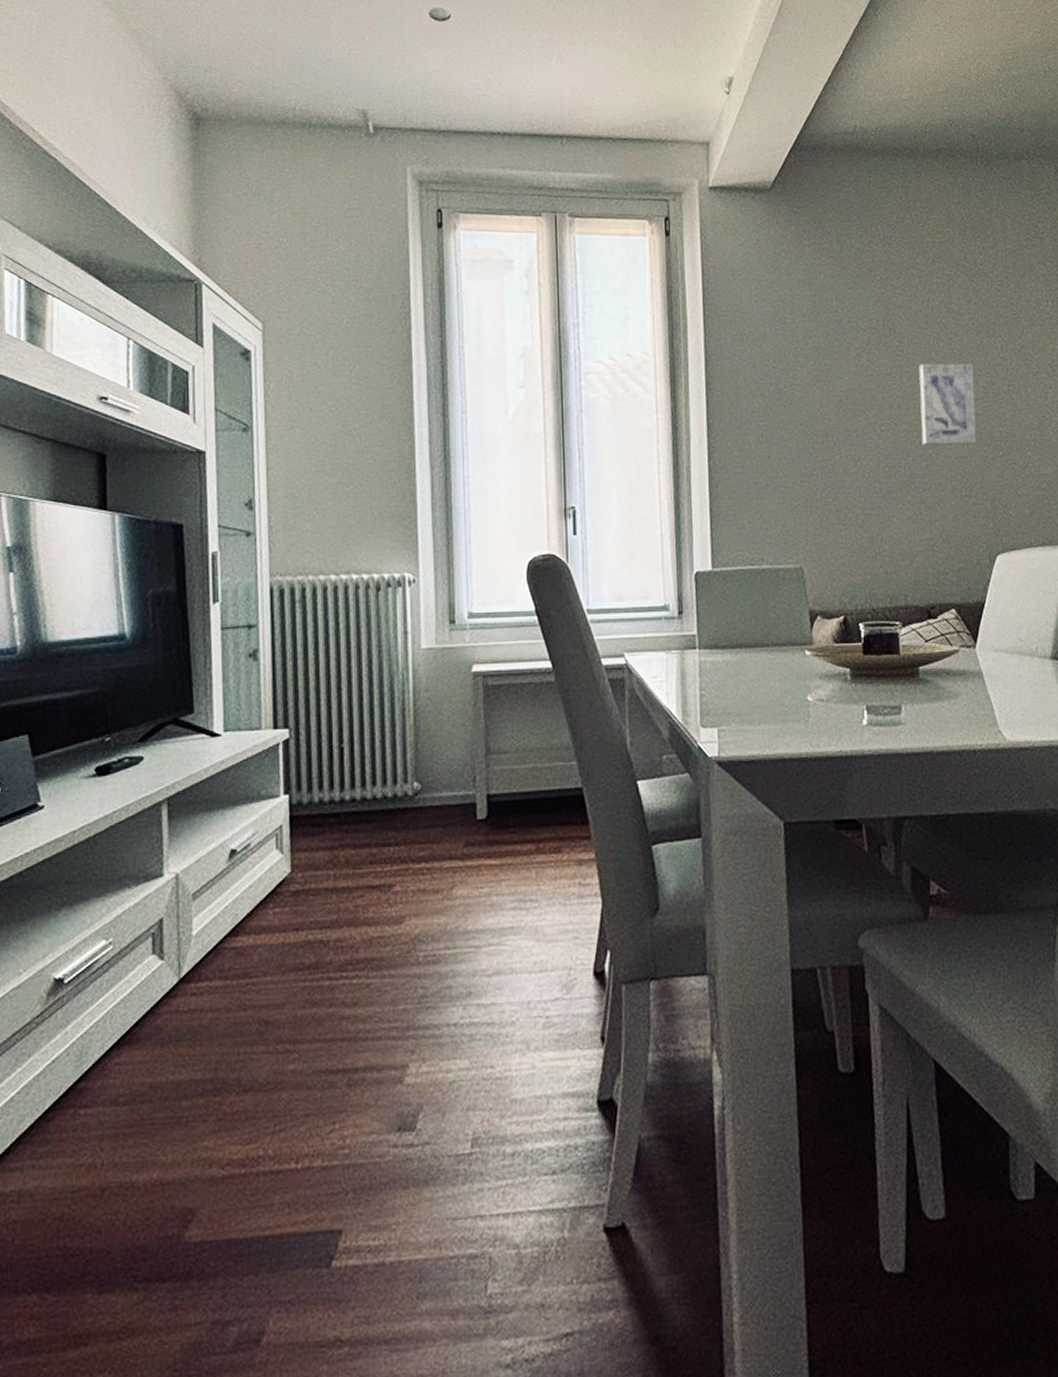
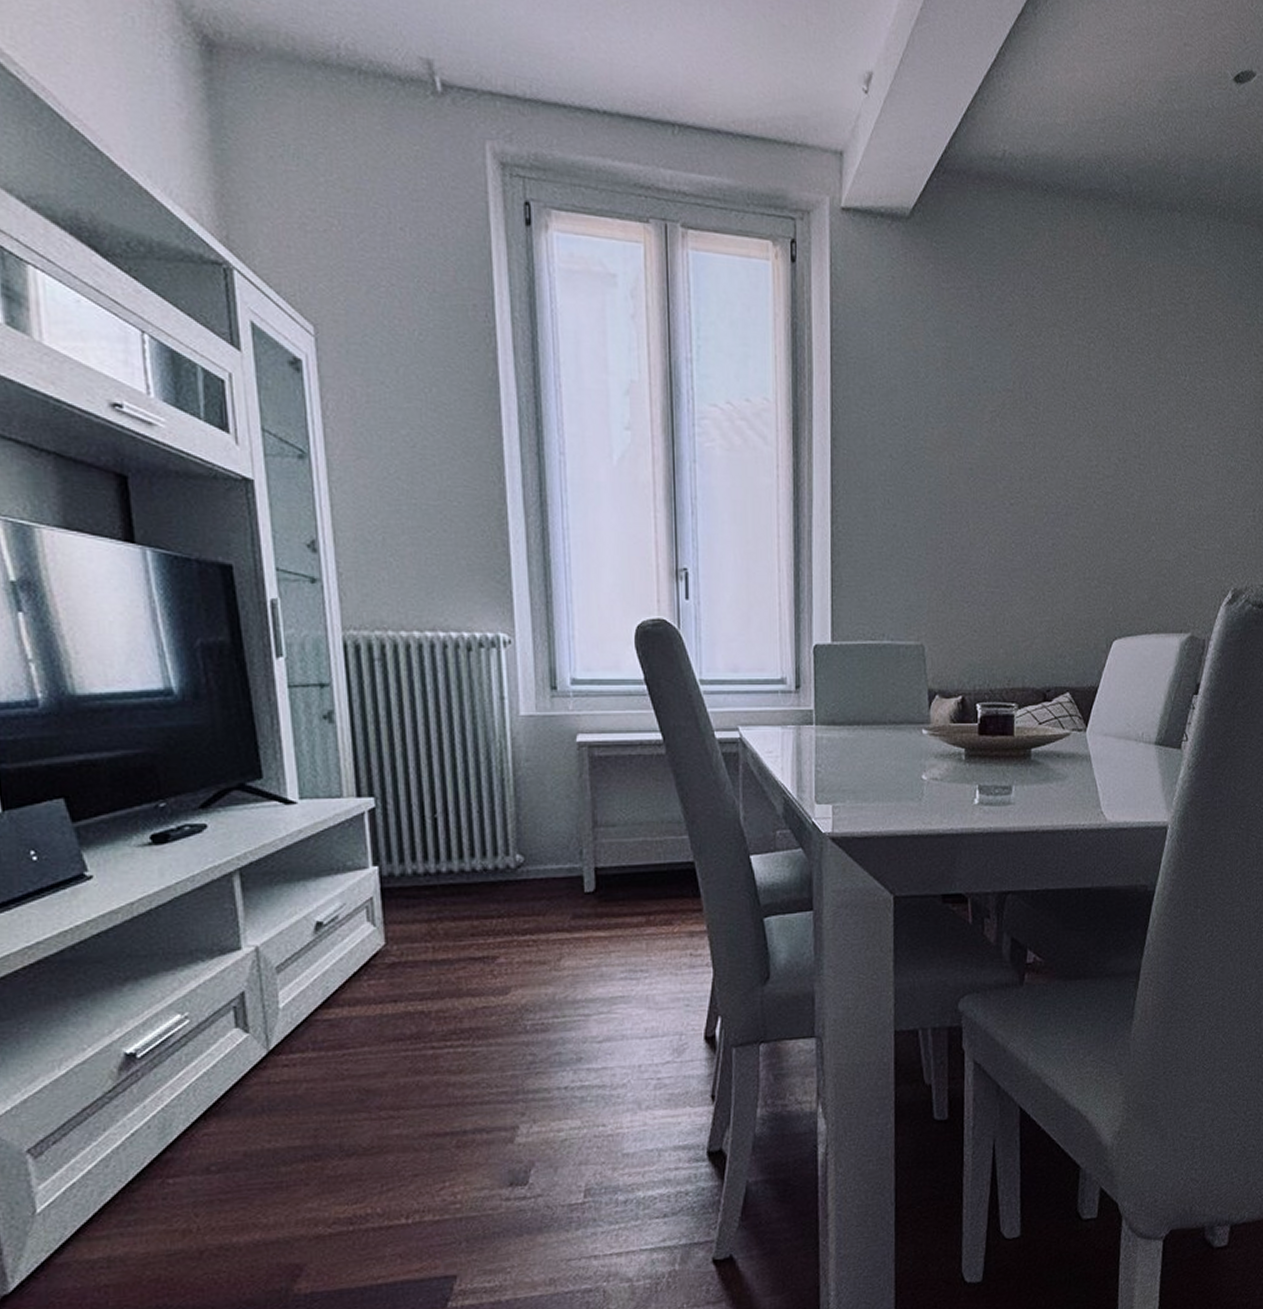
wall art: present [919,363,977,445] -> none [1050,434,1107,525]

